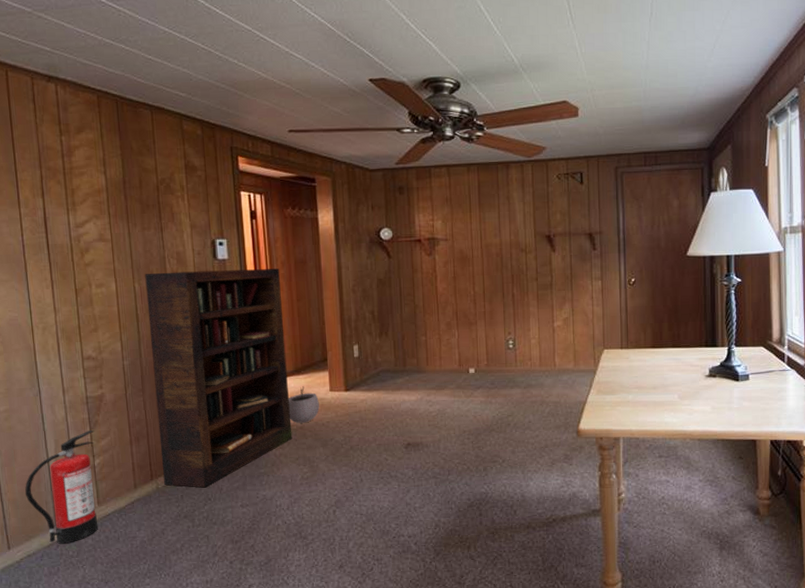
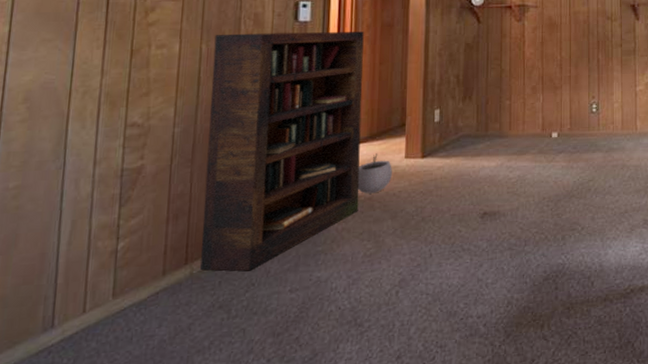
fire extinguisher: present [24,430,98,544] -> none [19,208,124,350]

